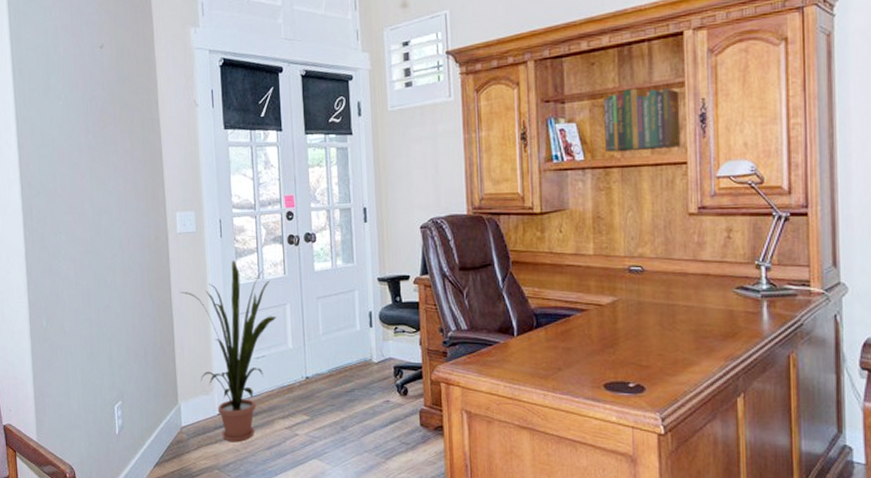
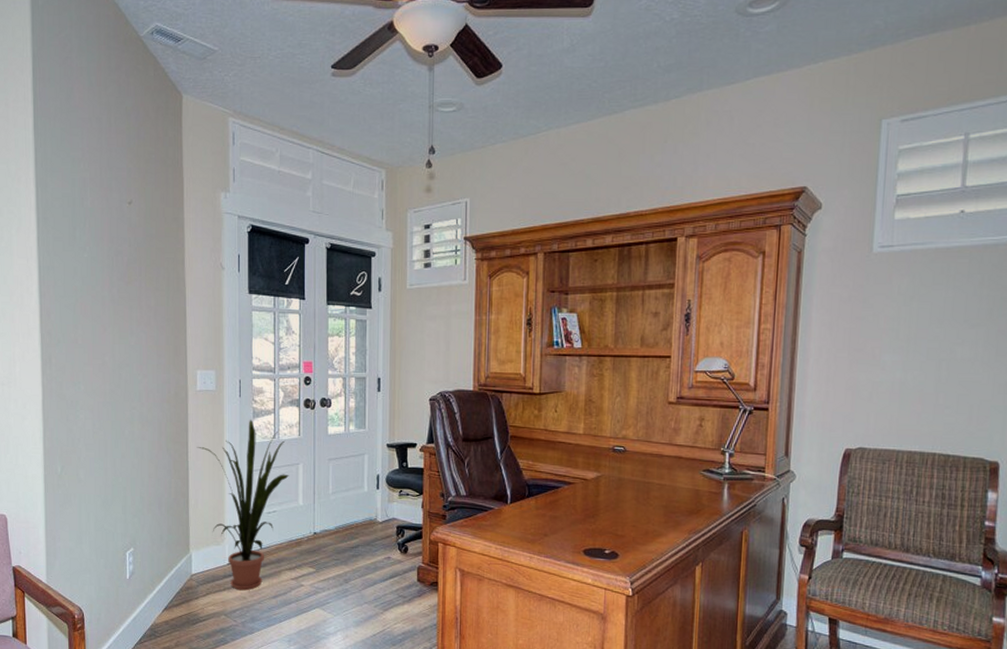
books: present [602,87,681,153] -> none [600,286,669,343]

